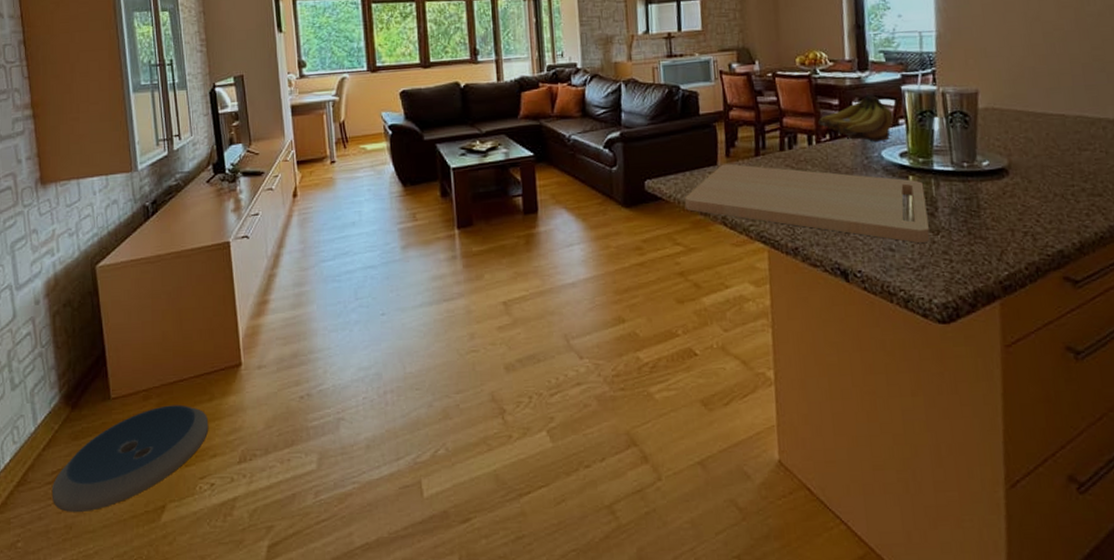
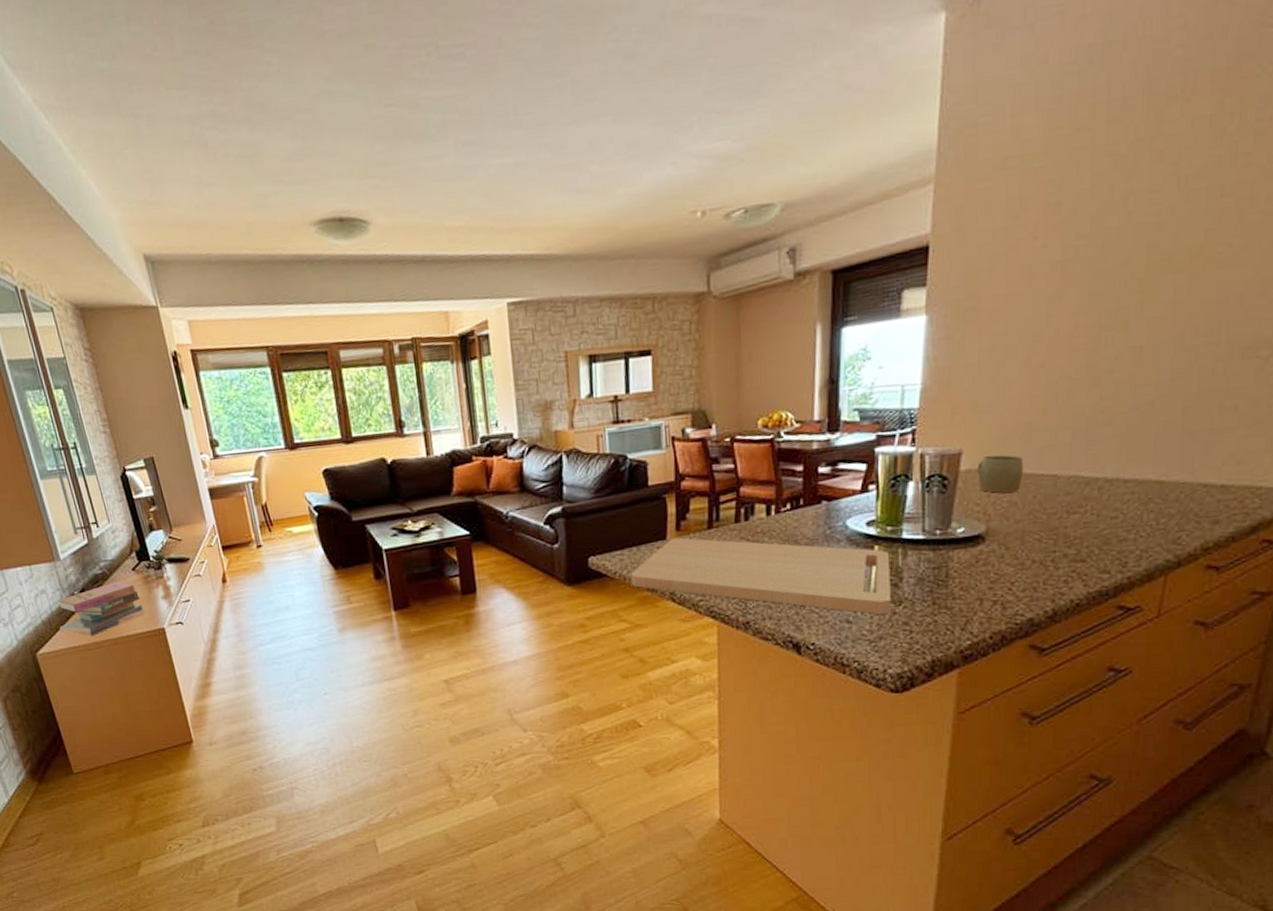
robot vacuum: present [51,405,209,512] -> none [34,778,171,869]
books: none [124,193,212,249] -> present [57,581,145,636]
fruit: present [817,95,895,142] -> none [778,459,865,510]
mug: none [993,95,1035,130] -> present [978,455,1024,494]

